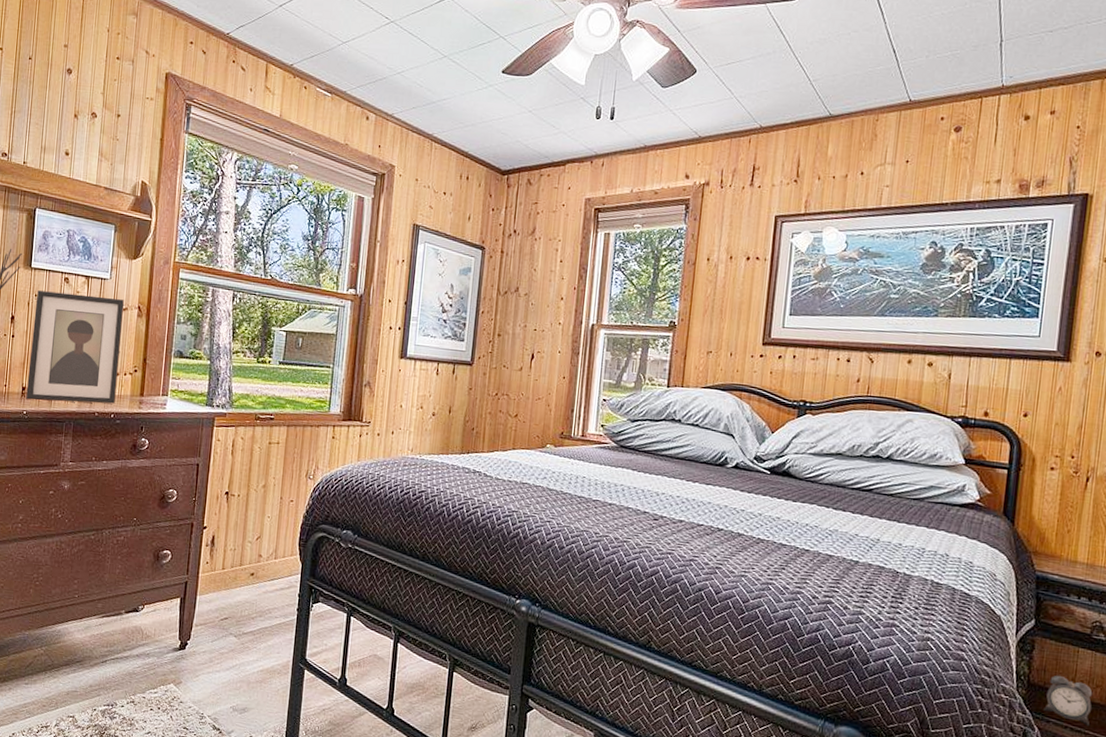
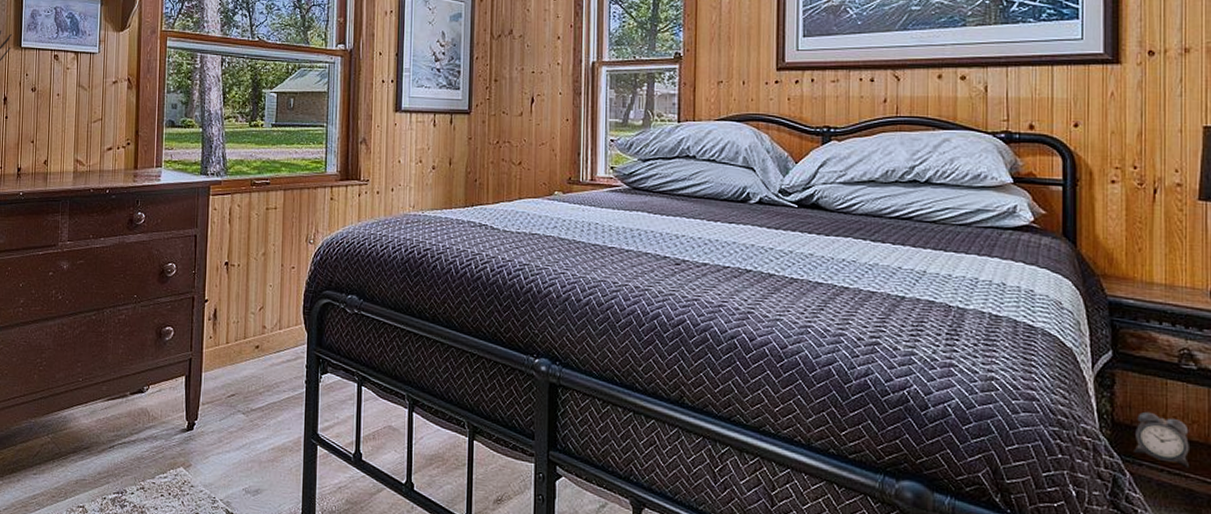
picture frame: present [26,290,125,404] -> none [22,70,114,181]

